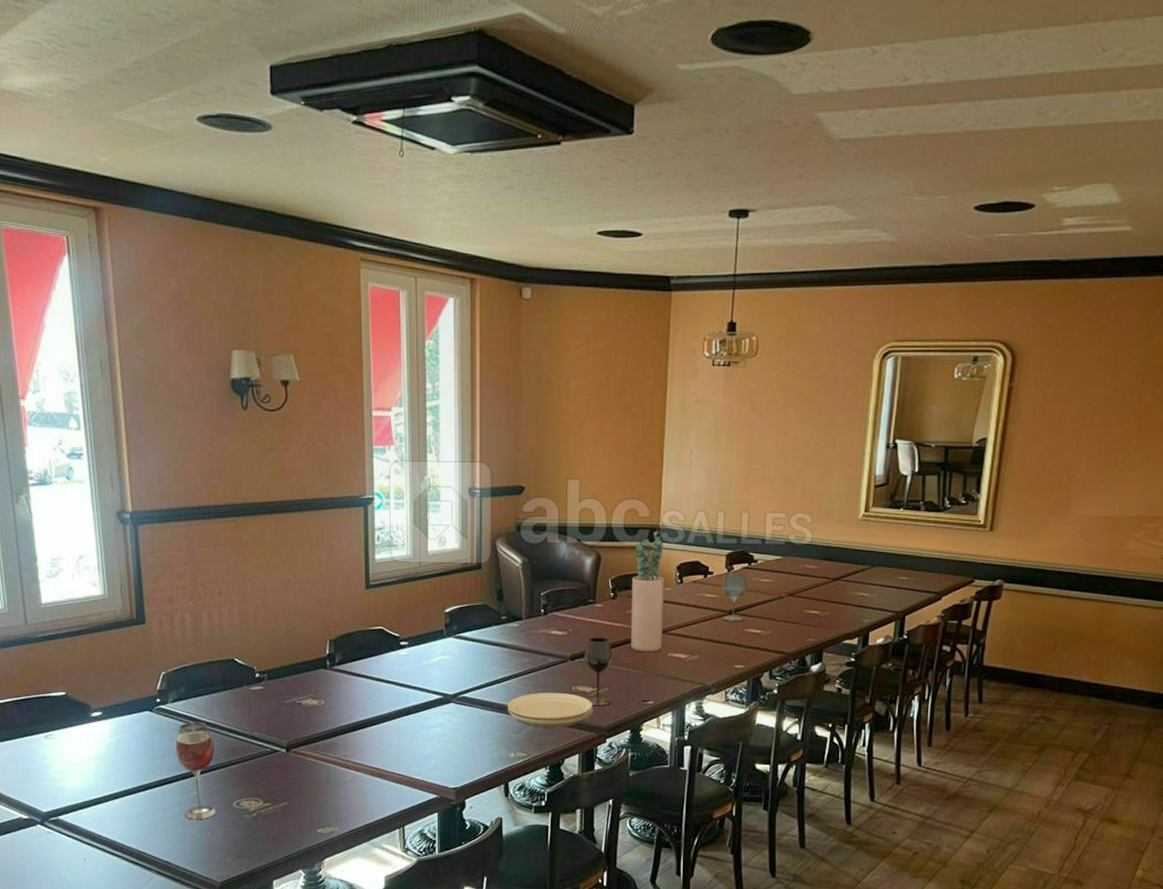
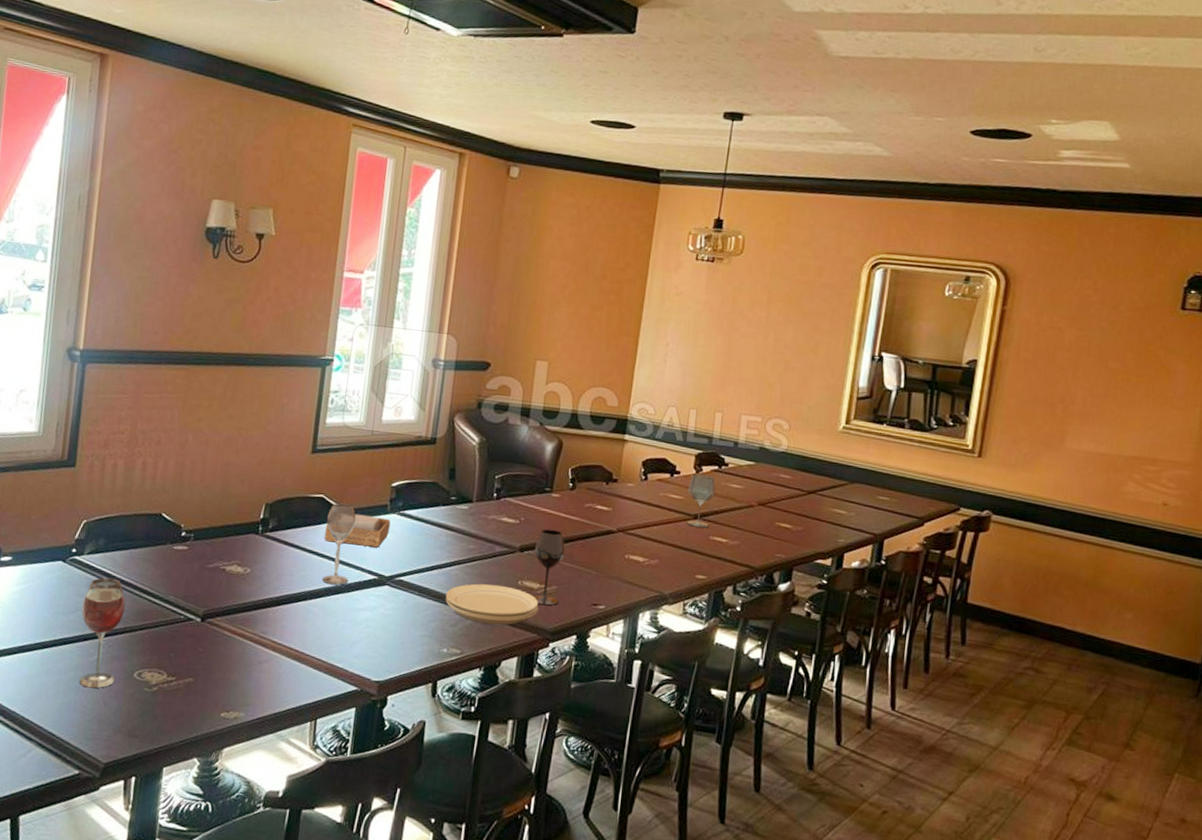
wineglass: none [388,632,416,707] -> present [322,503,356,585]
napkin holder: none [388,641,448,670] -> present [324,514,391,548]
vase: present [630,525,664,653] -> none [586,416,631,552]

